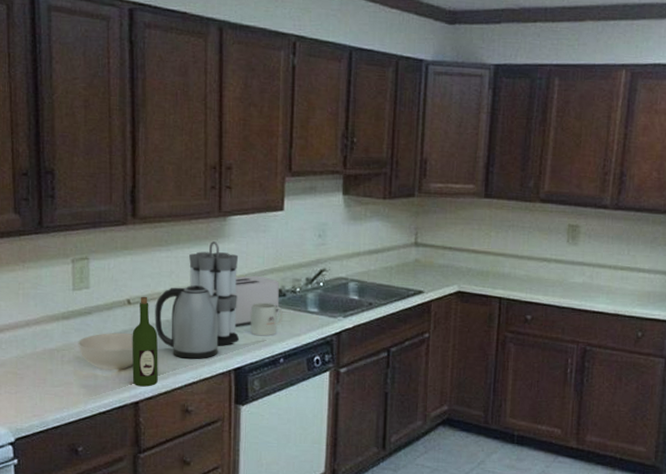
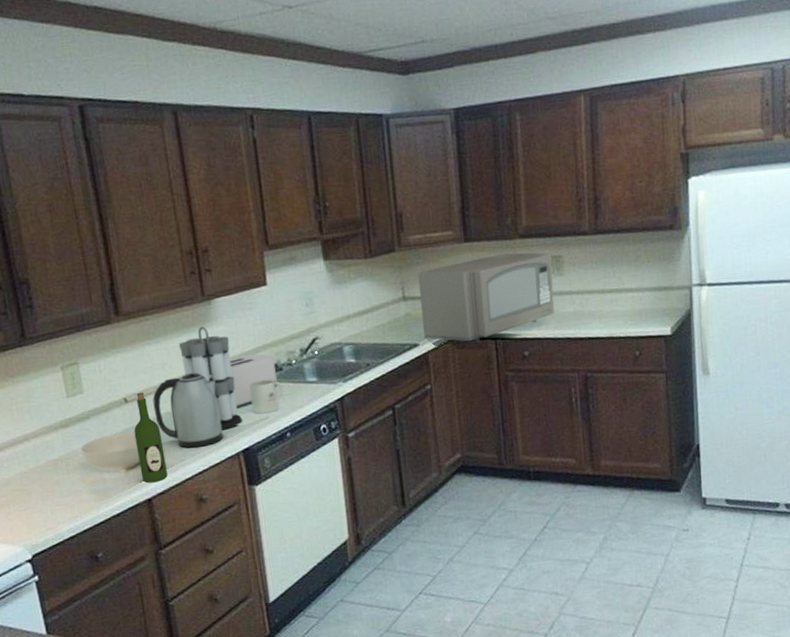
microwave: none [429,214,568,299] -> present [418,252,555,343]

